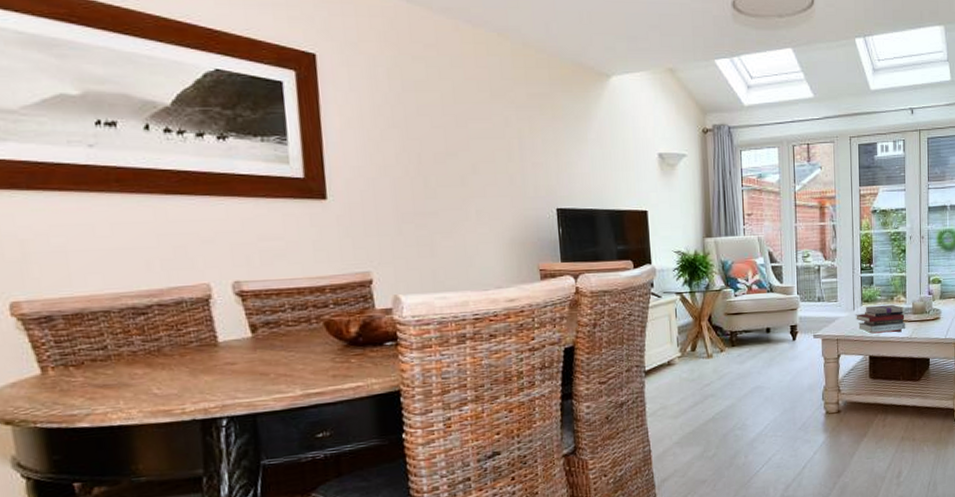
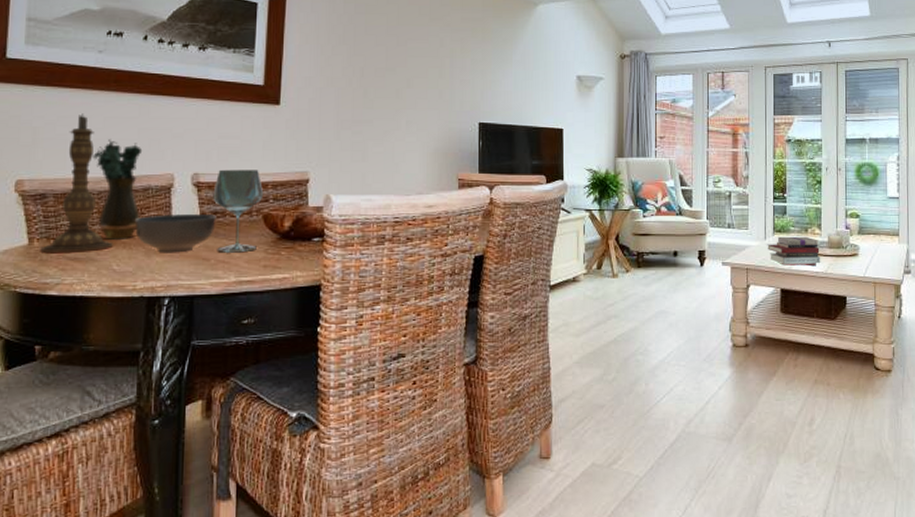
candlestick: none [58,220,150,383] -> present [40,113,114,254]
vase: none [104,248,177,362] -> present [93,138,143,239]
bowl: none [170,325,270,372] -> present [134,214,216,253]
wine glass: none [261,273,322,366] -> present [213,169,264,253]

